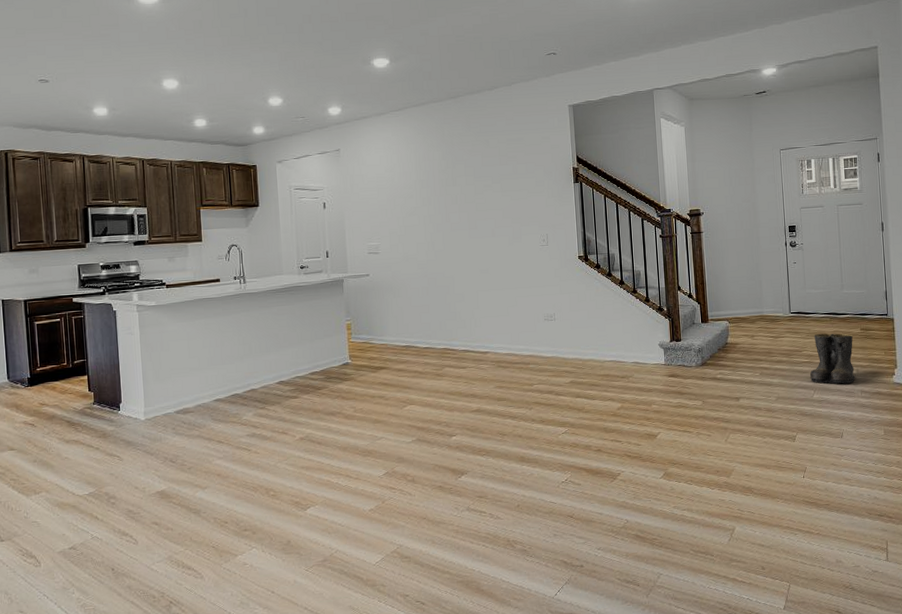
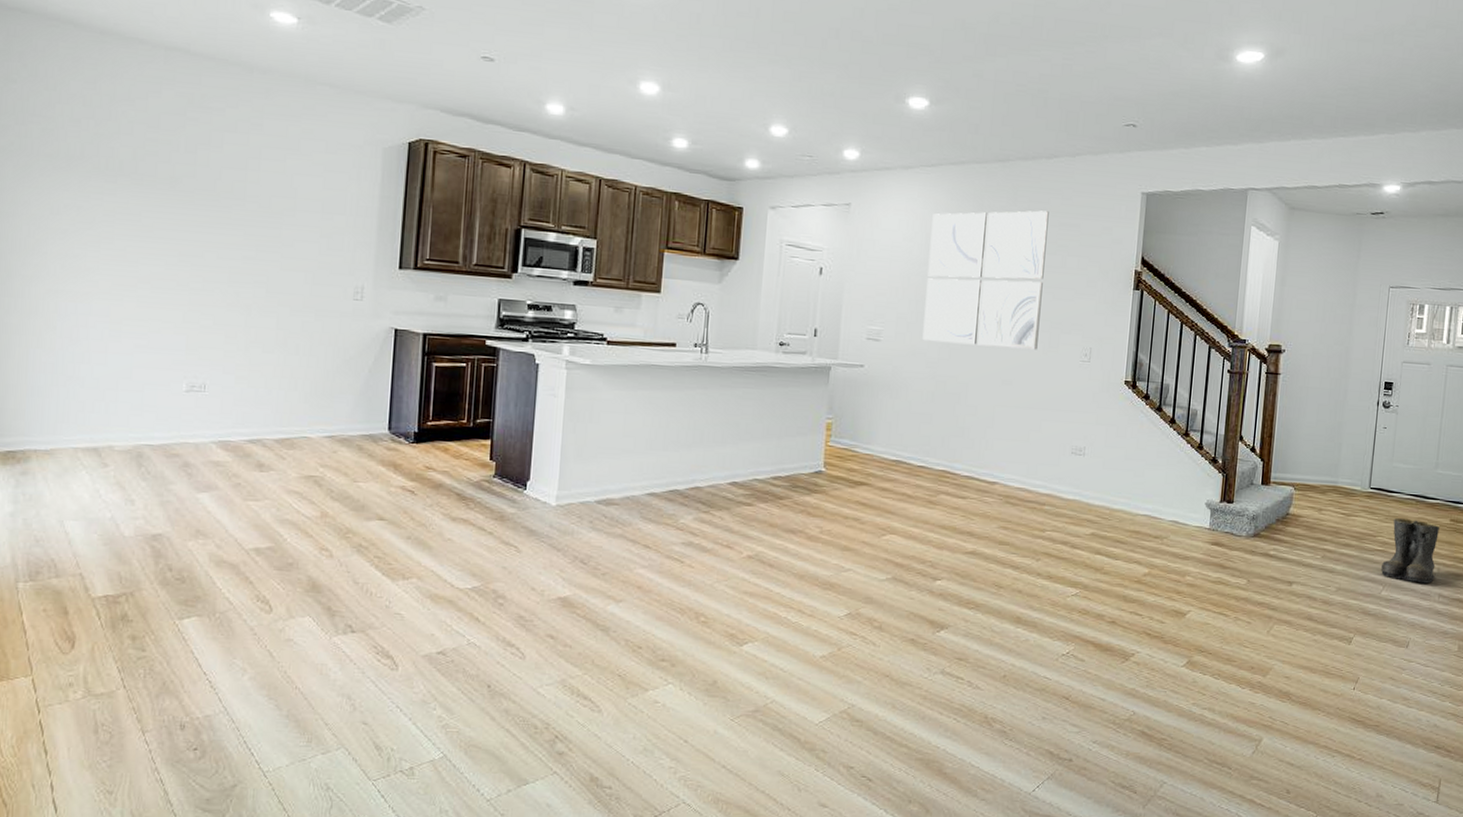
wall art: none [405,131,504,247] -> present [922,210,1049,350]

